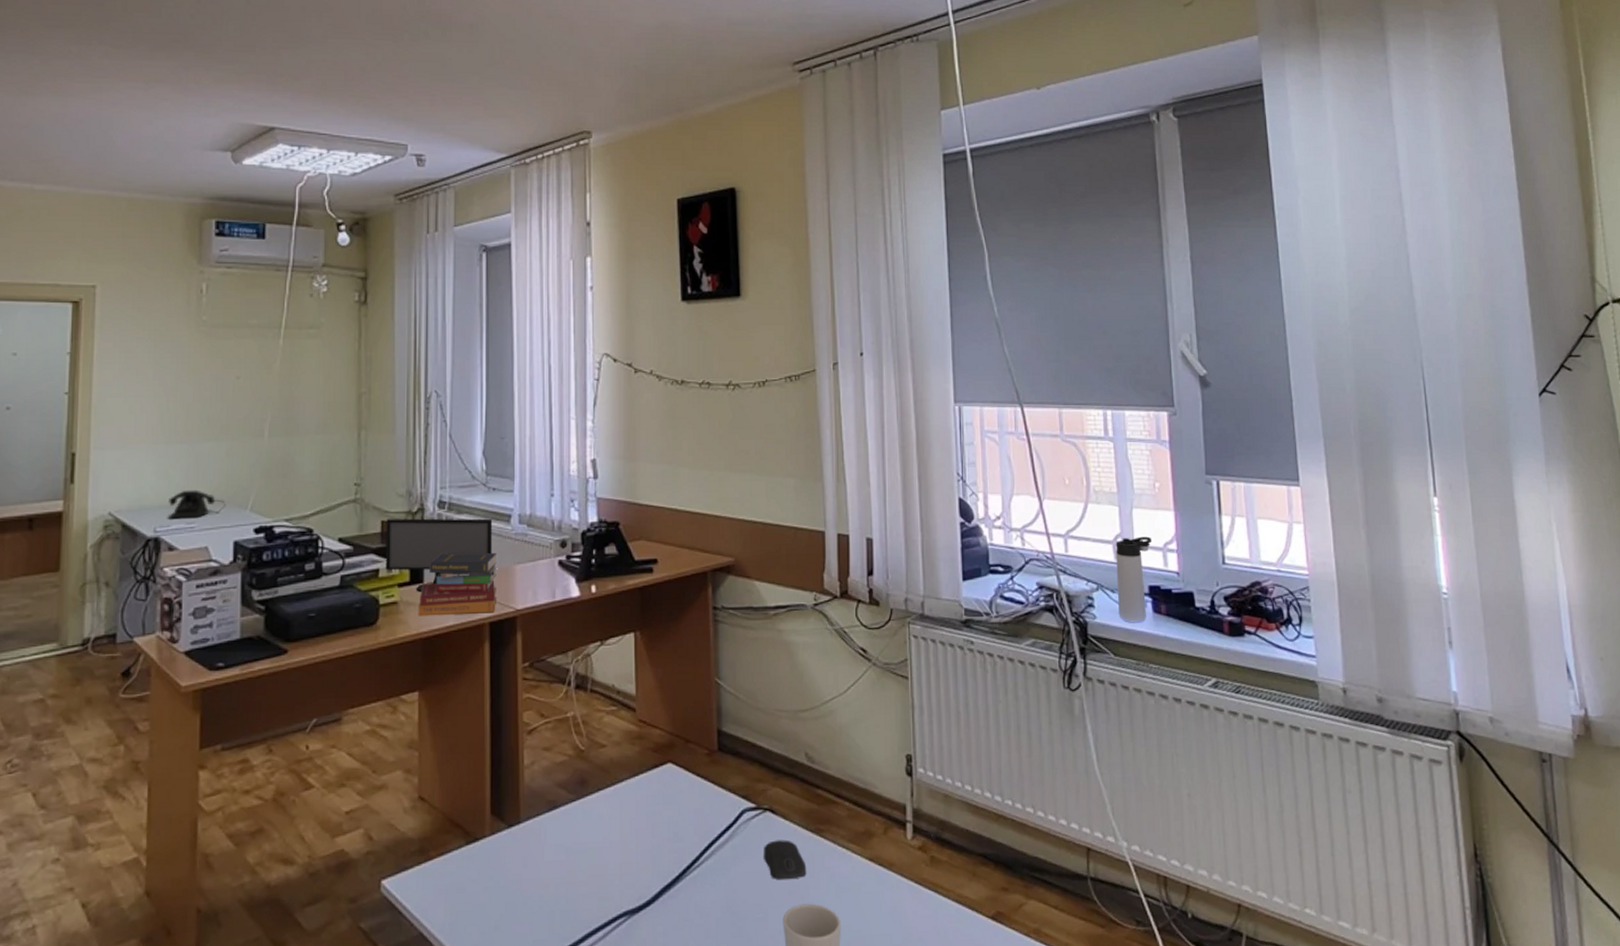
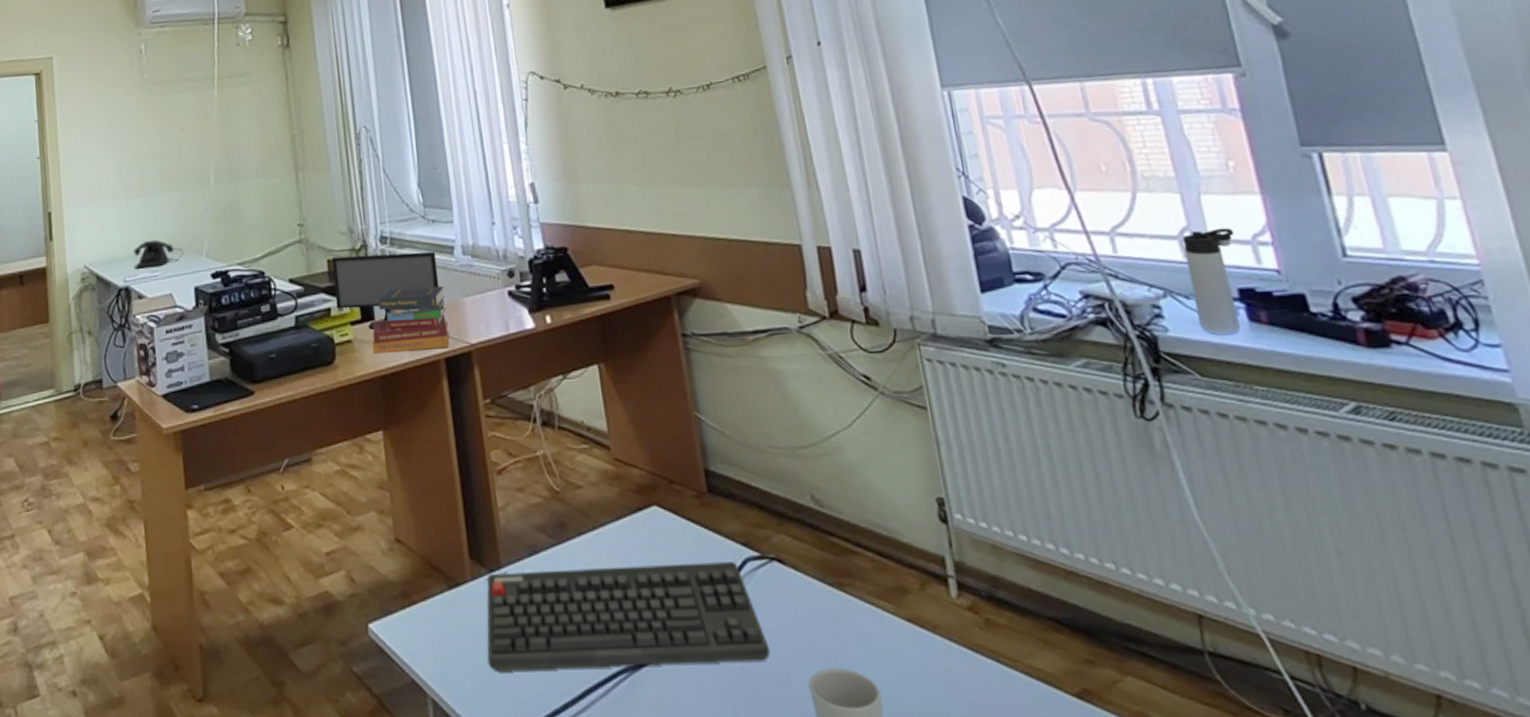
computer keyboard: none [497,812,754,922] -> present [486,562,770,673]
computer mouse: present [764,839,807,879] -> none [775,594,831,639]

